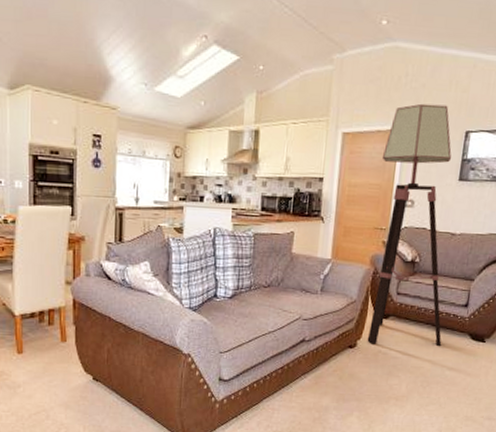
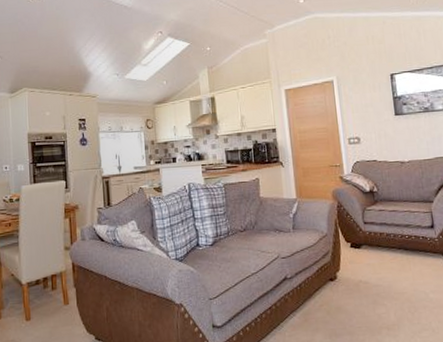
floor lamp: present [367,103,452,346] -> none [322,56,419,275]

